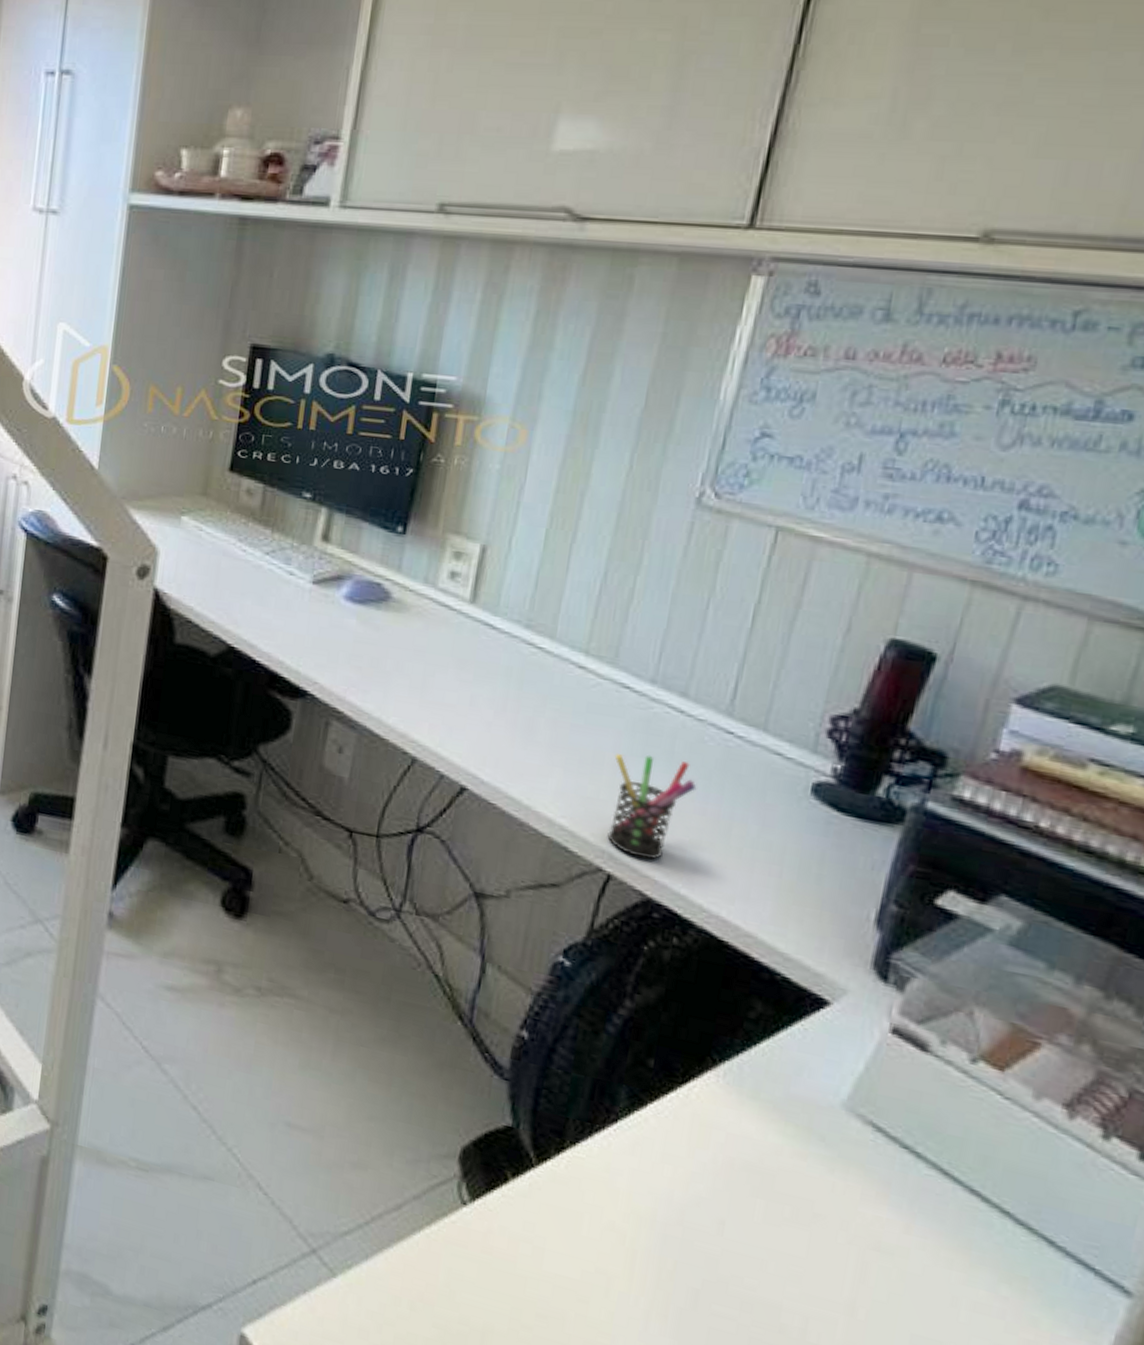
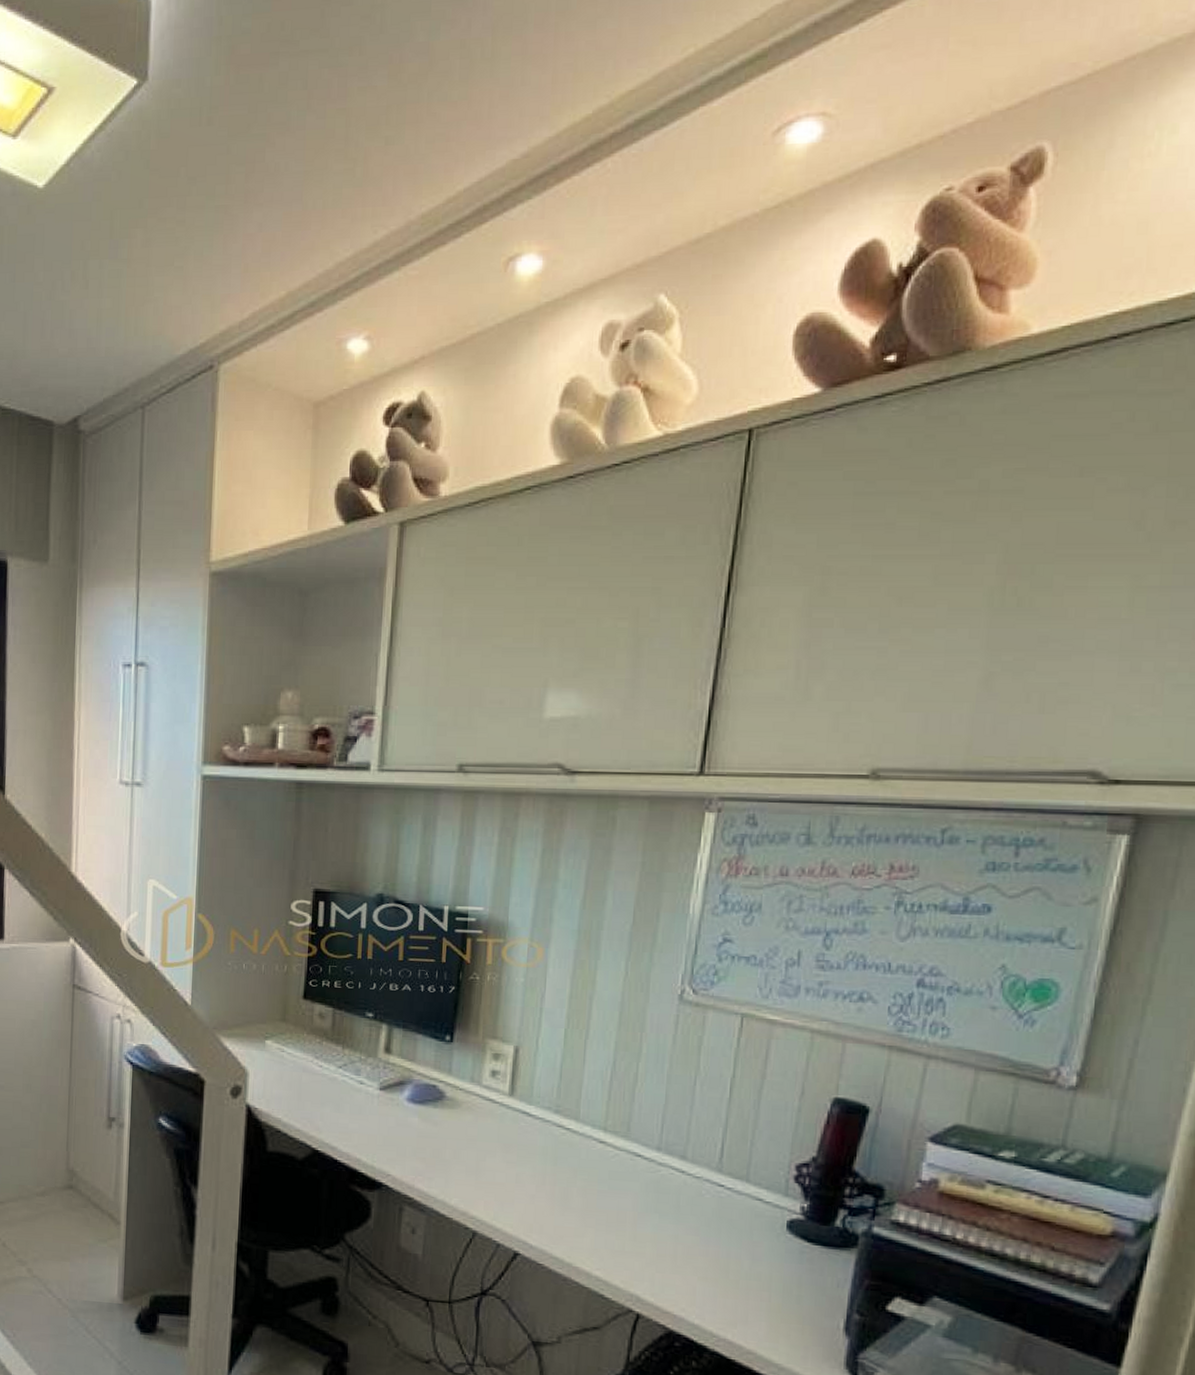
pen holder: present [607,754,697,860] -> none [634,1210,700,1298]

